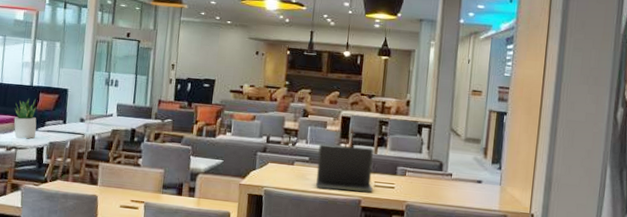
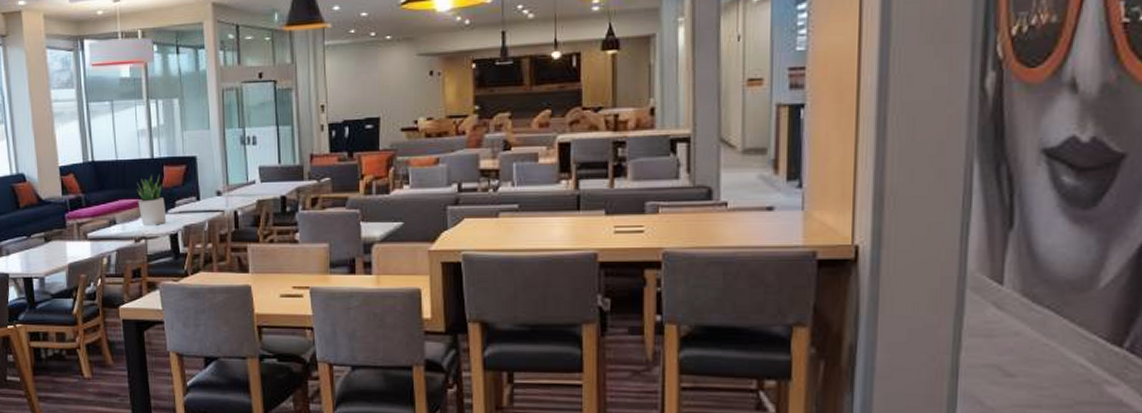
laptop computer: present [316,144,374,192] -> none [529,181,614,245]

